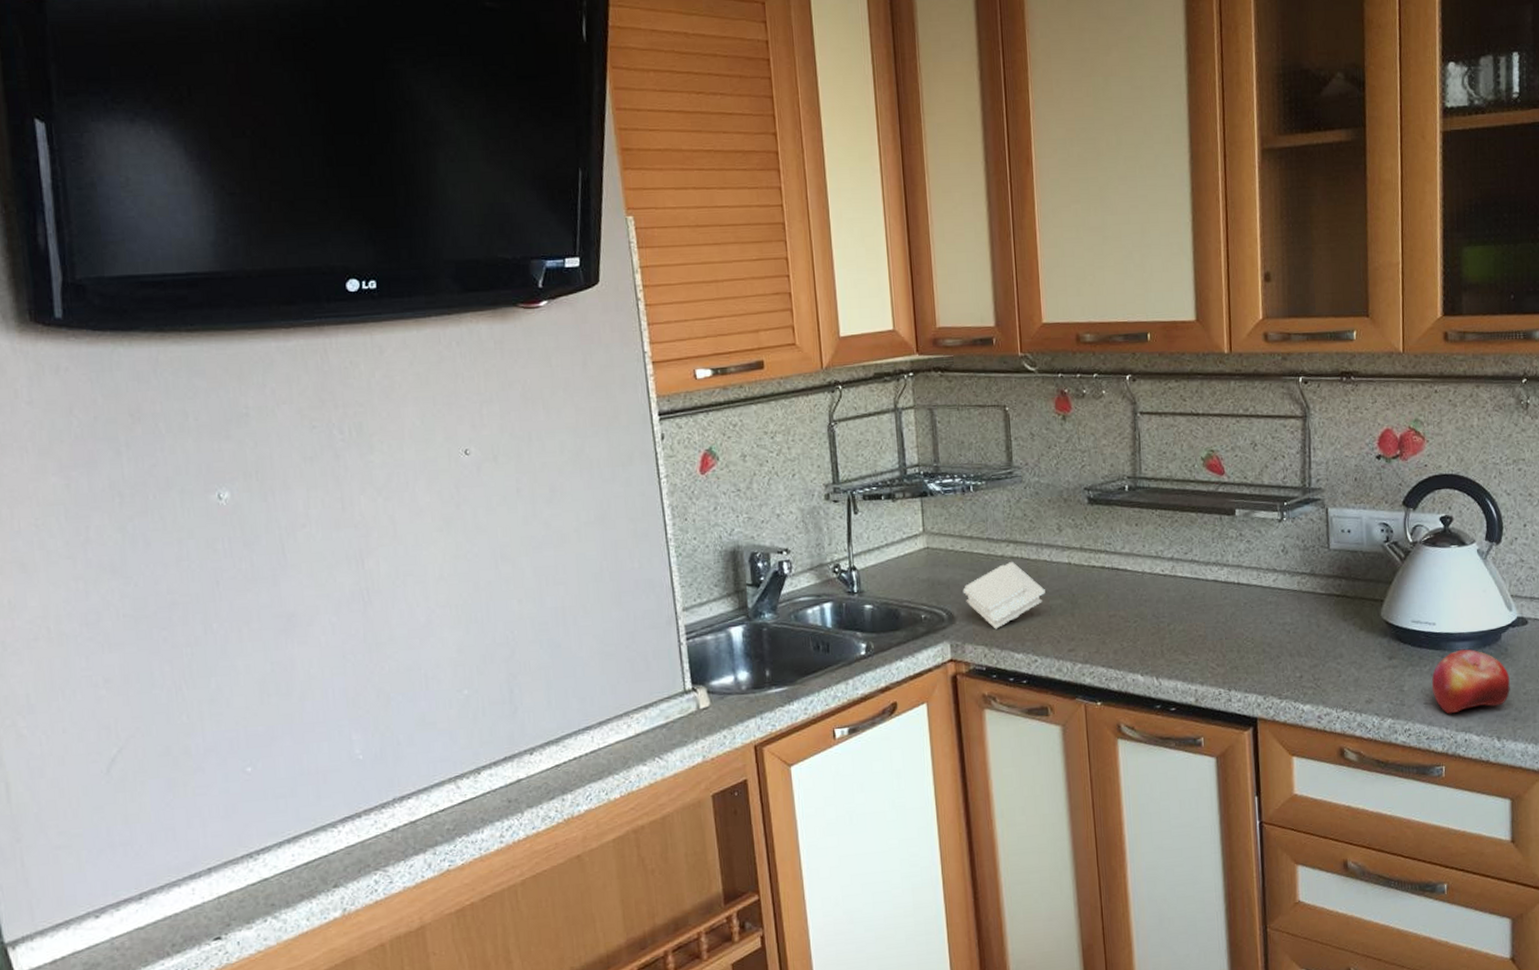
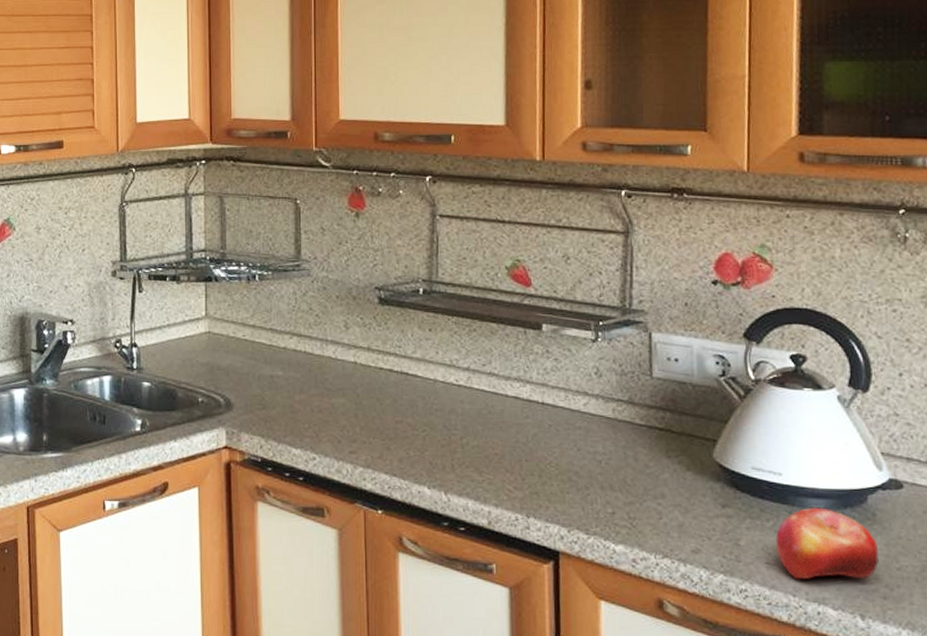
sponge: present [962,561,1045,629] -> none [242,354,328,421]

